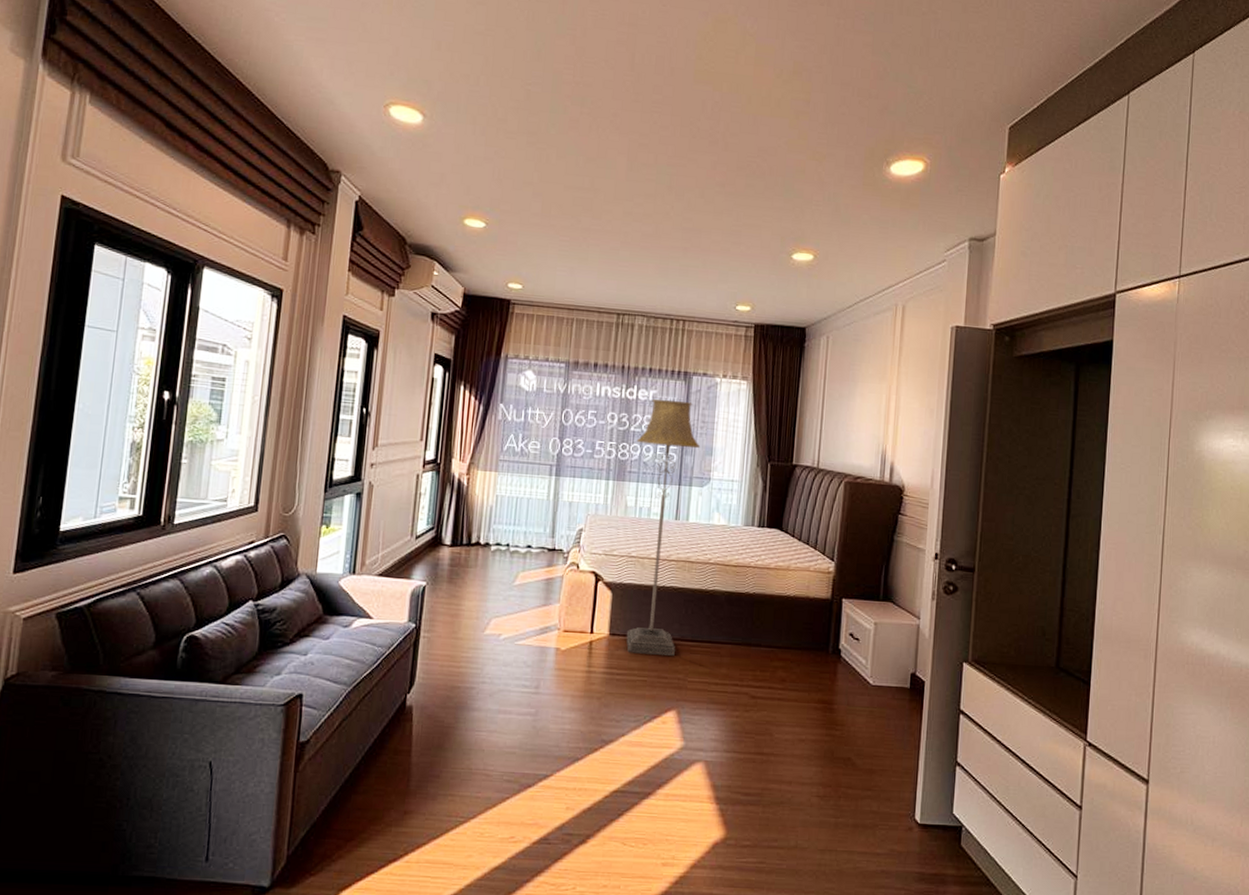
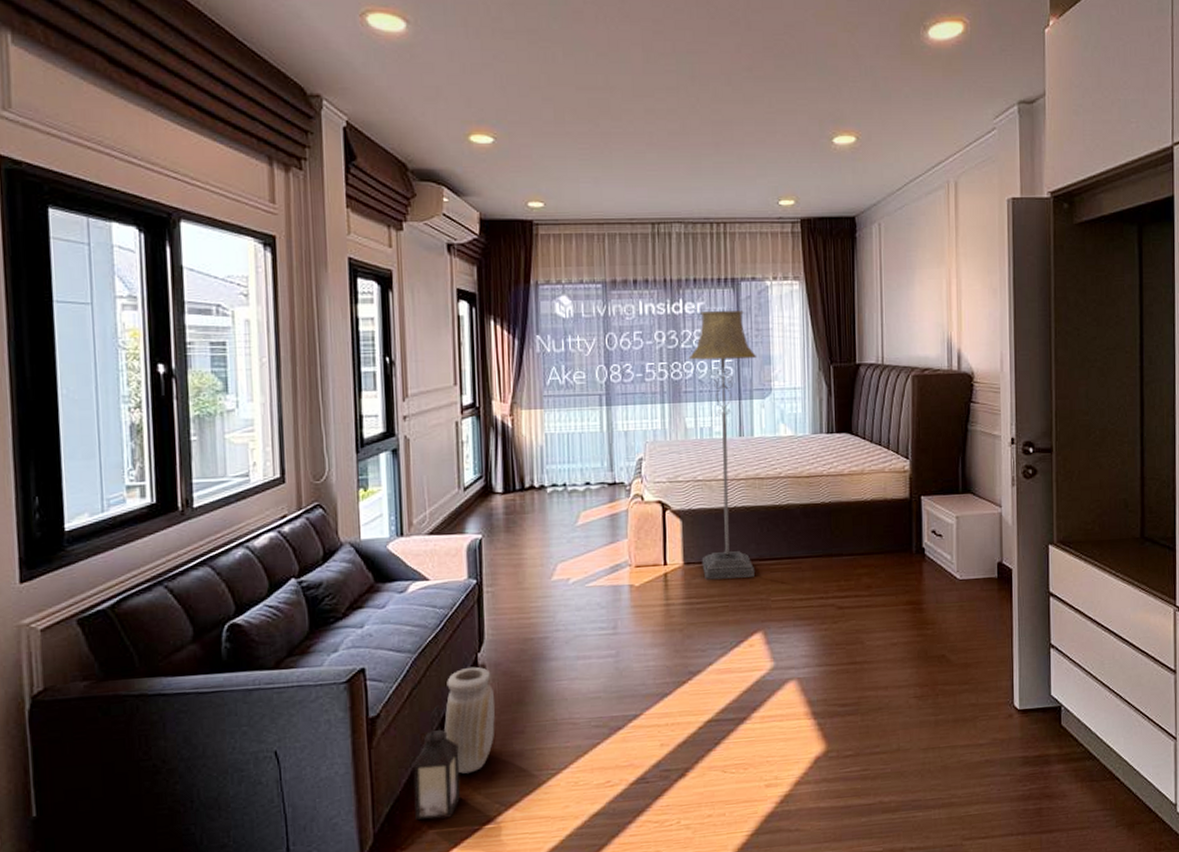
lantern: none [328,739,377,850] -> present [413,705,461,820]
vase: none [366,706,417,809] -> present [444,666,495,774]

